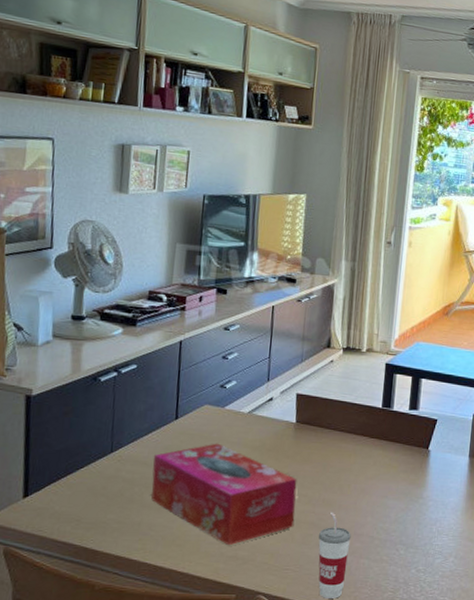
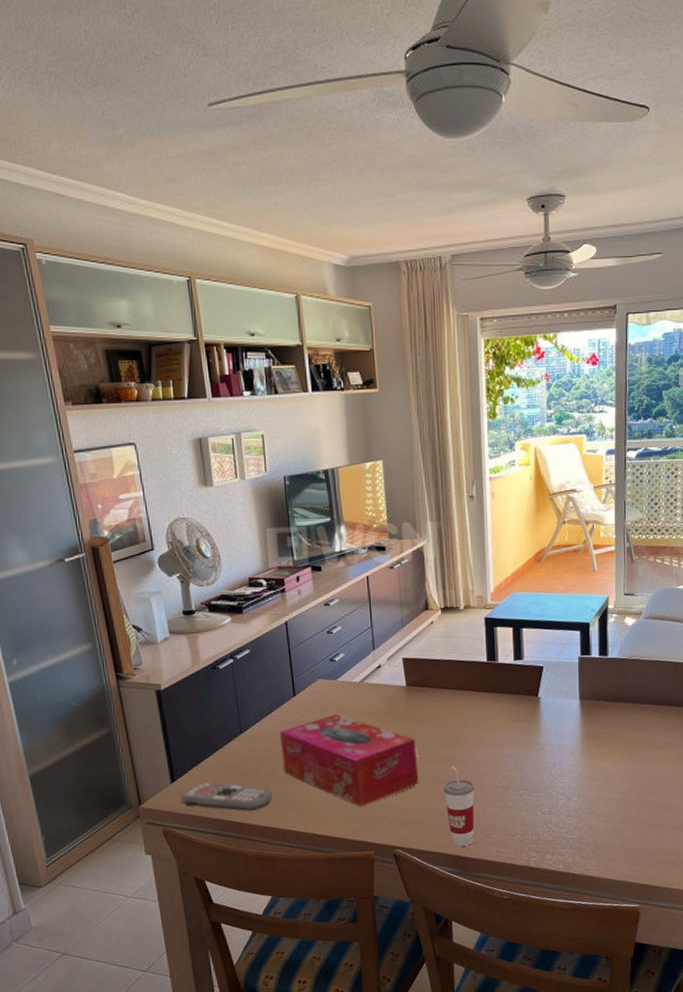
remote control: none [31,499,135,538] -> present [180,780,273,811]

